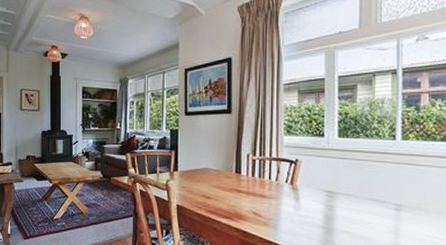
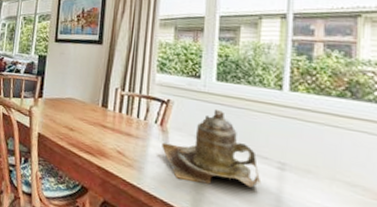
teapot: none [293,164,381,231] -> present [162,110,262,188]

